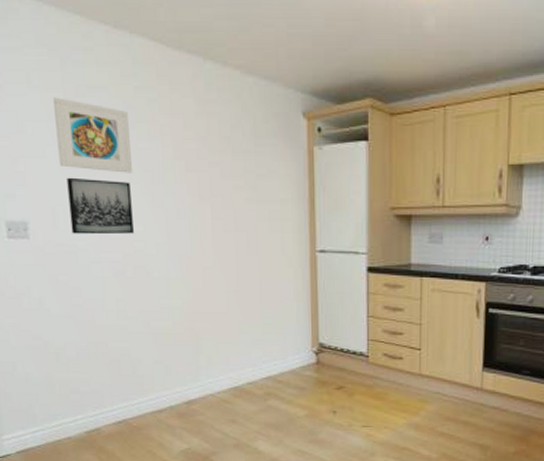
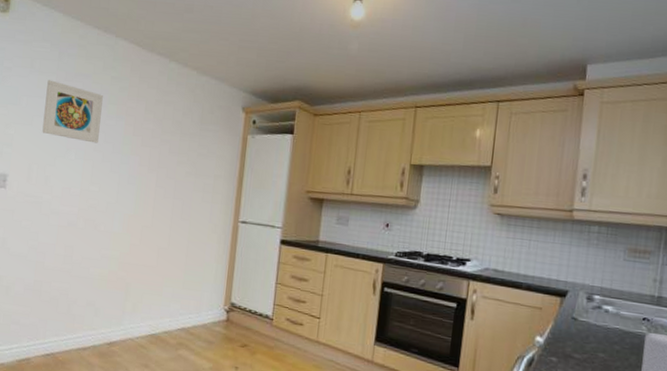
wall art: present [67,177,134,235] -> none [40,142,95,192]

